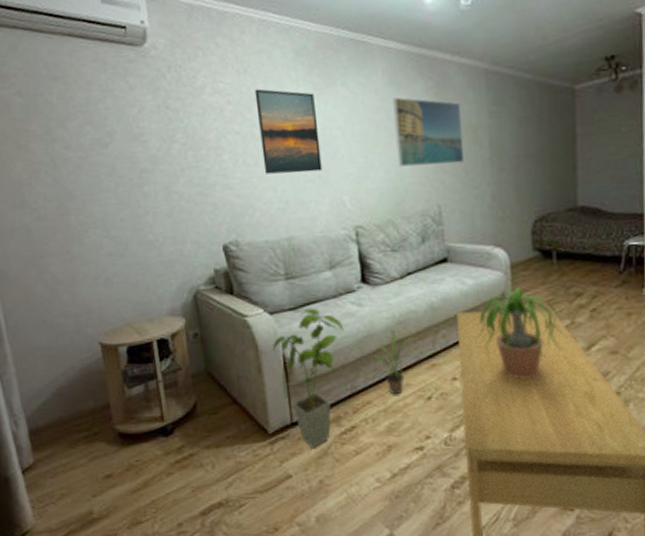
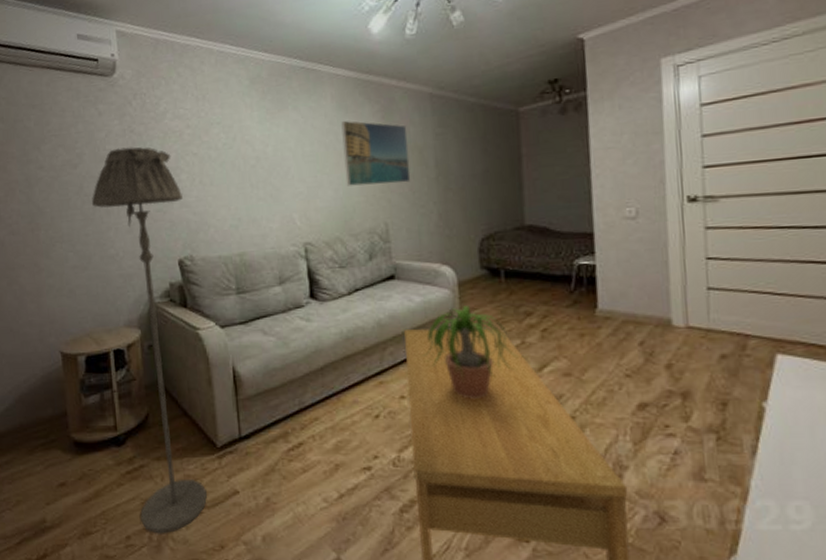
floor lamp: none [125,124,260,520] -> present [91,147,207,534]
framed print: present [254,88,322,174] -> none [212,113,274,193]
house plant: present [272,308,344,448] -> none [222,322,293,464]
potted plant: present [371,327,418,395] -> none [319,343,365,412]

